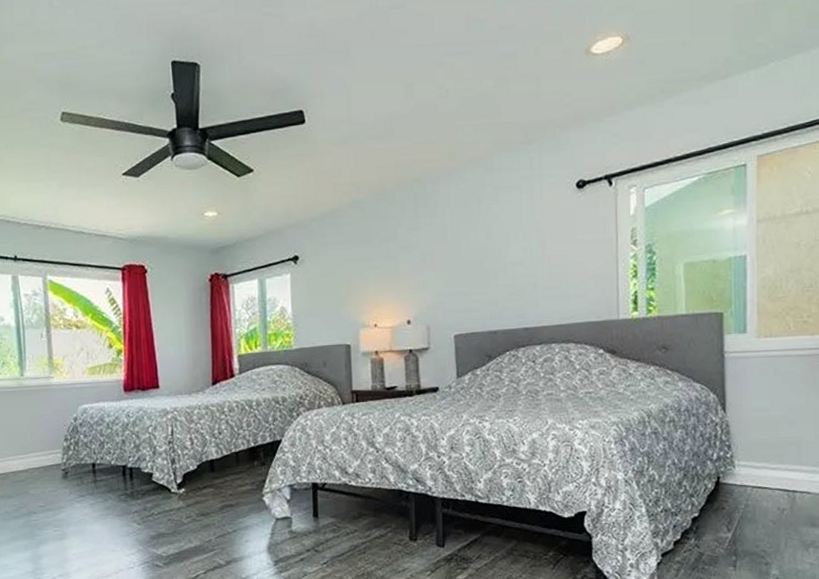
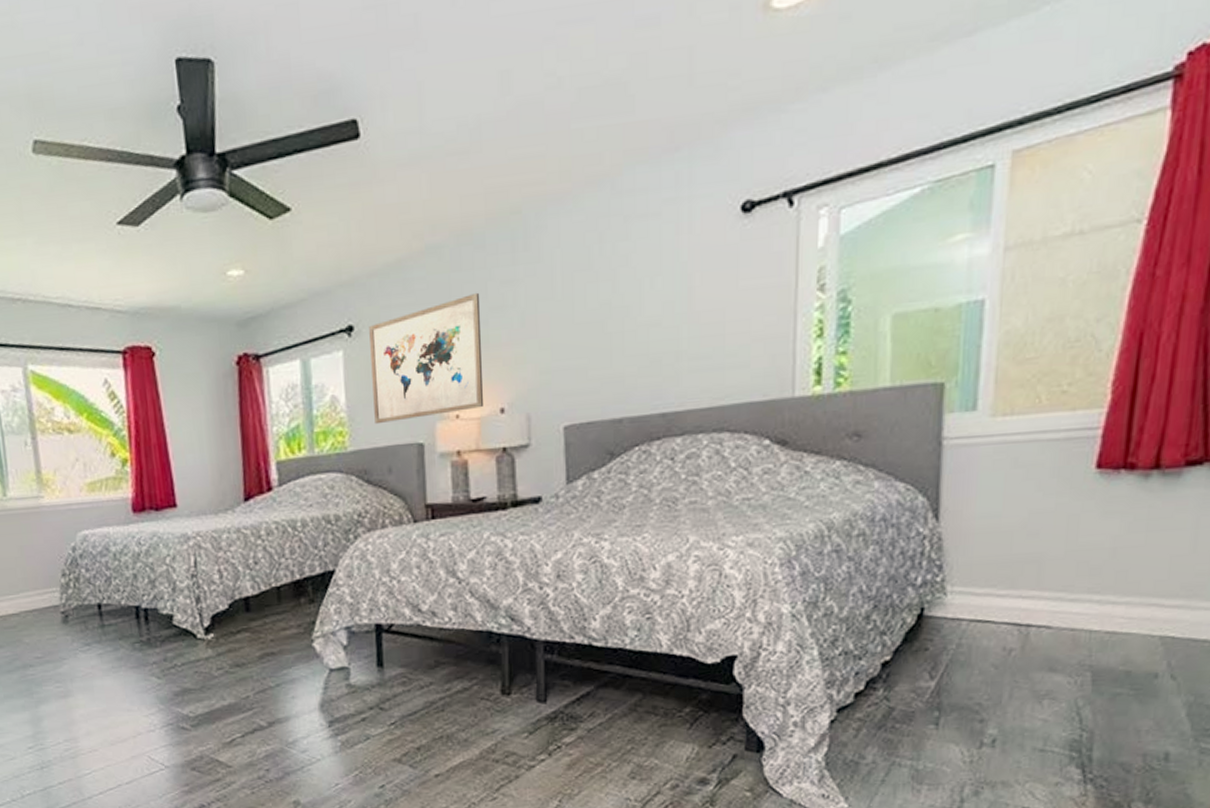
wall art: none [310,235,396,330] -> present [369,292,484,425]

